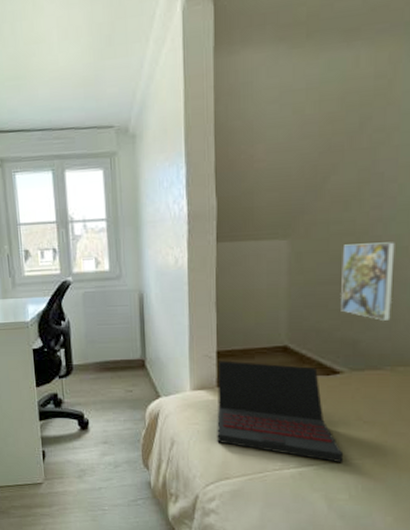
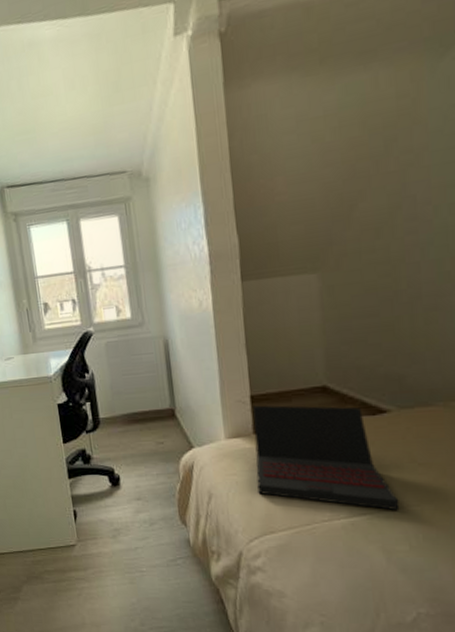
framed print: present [341,242,395,321] -> none [378,267,438,353]

